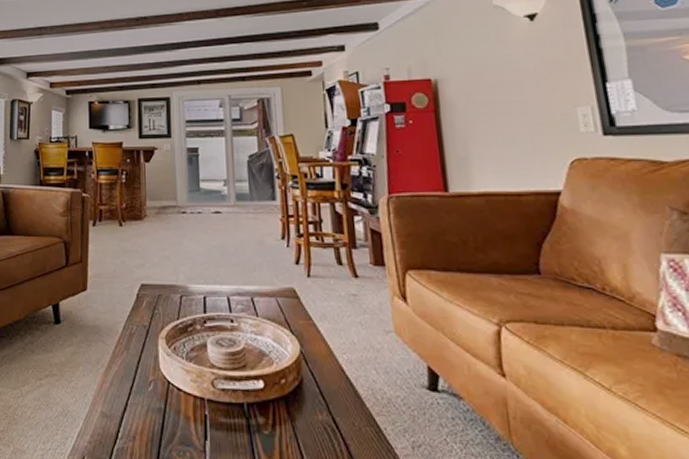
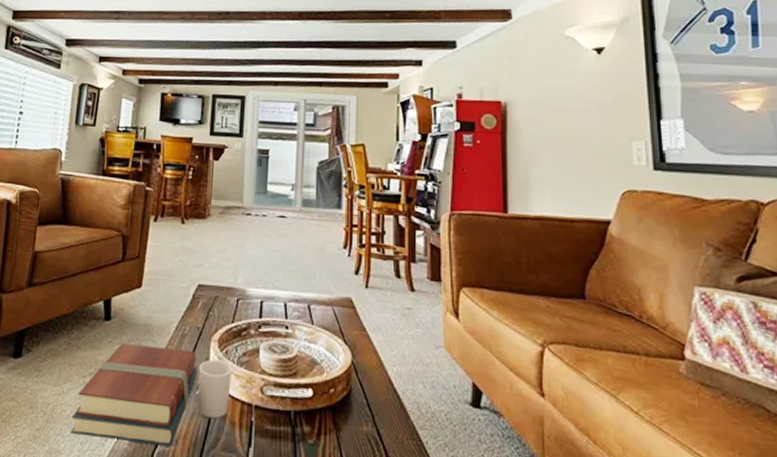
books: none [32,345,148,442] -> present [70,343,197,446]
mug: none [149,357,182,414] -> present [197,360,232,419]

